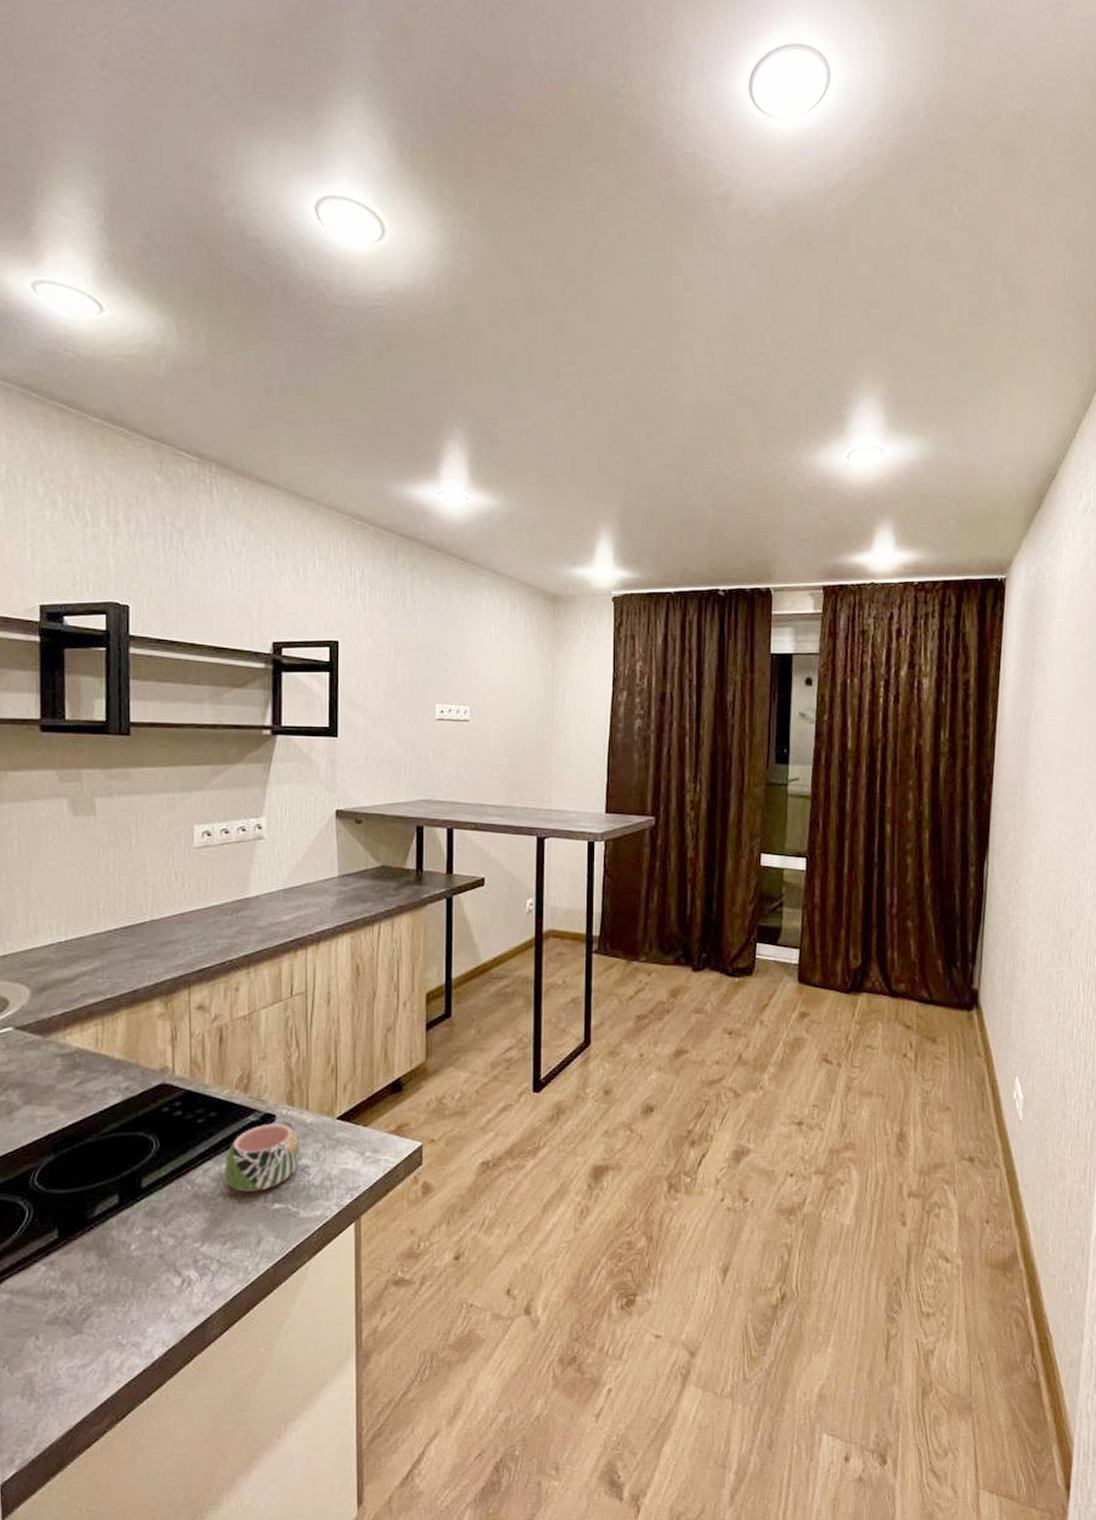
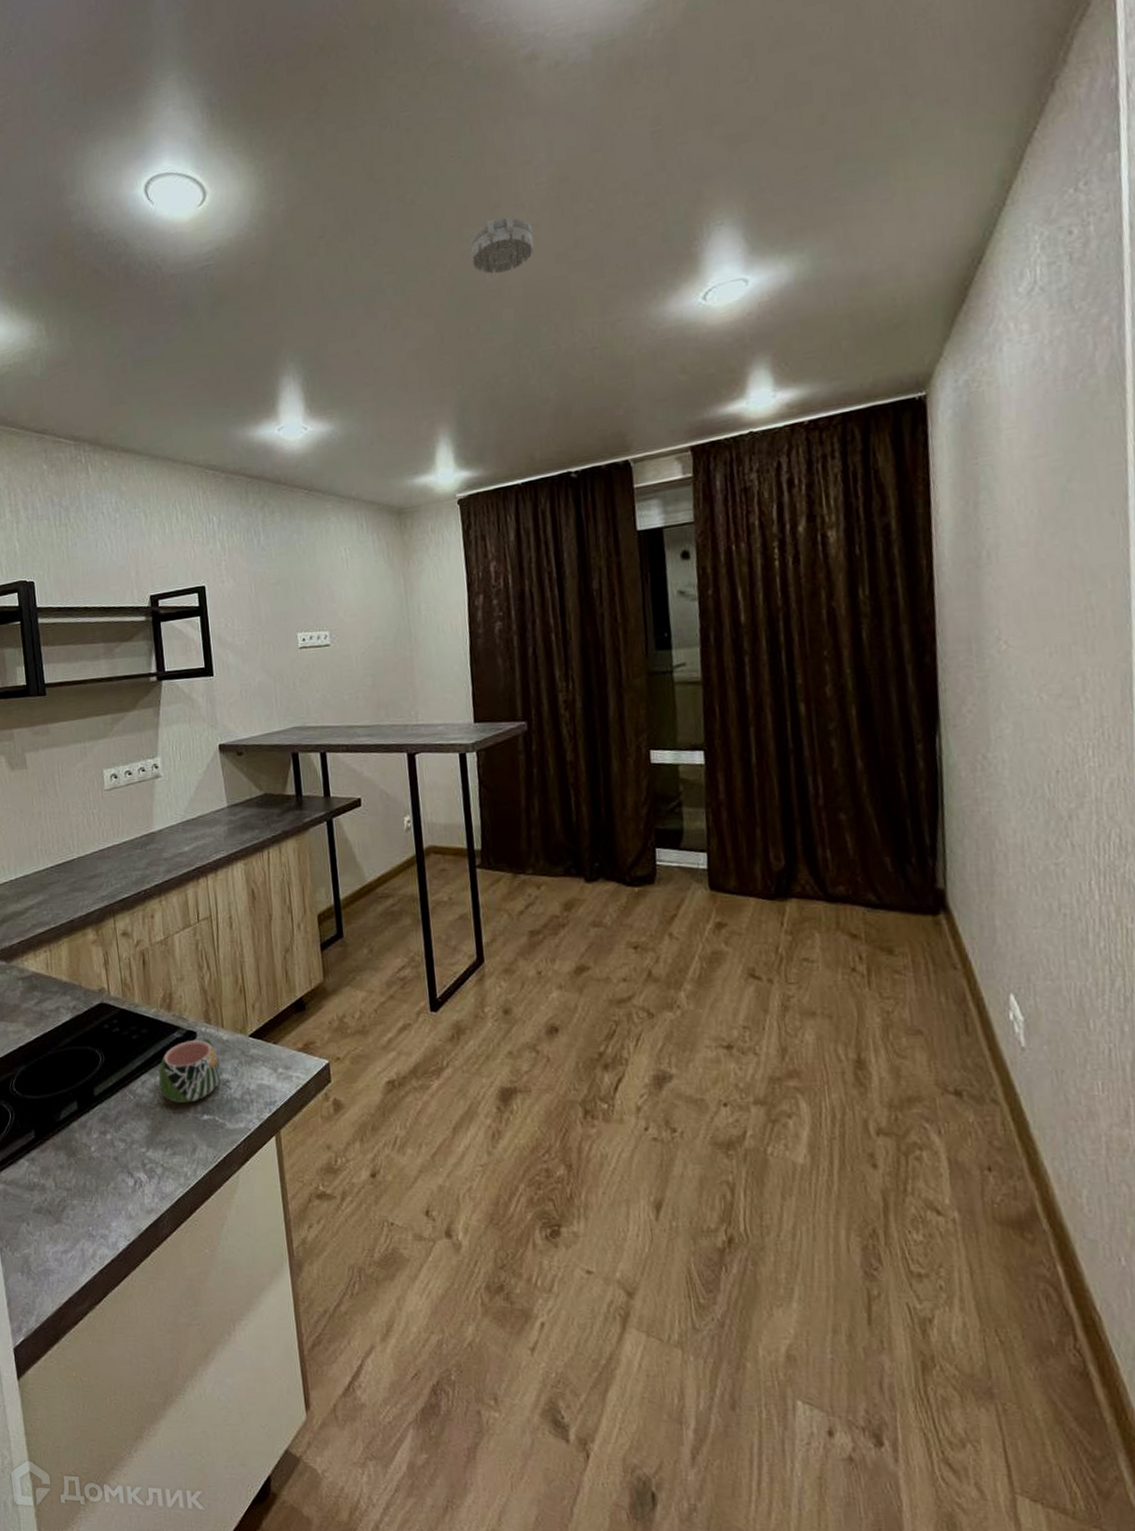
smoke detector: none [650,338,708,391] -> present [470,215,534,274]

